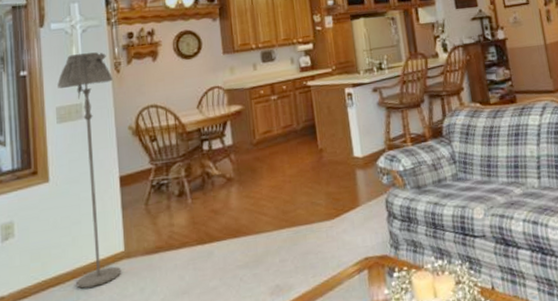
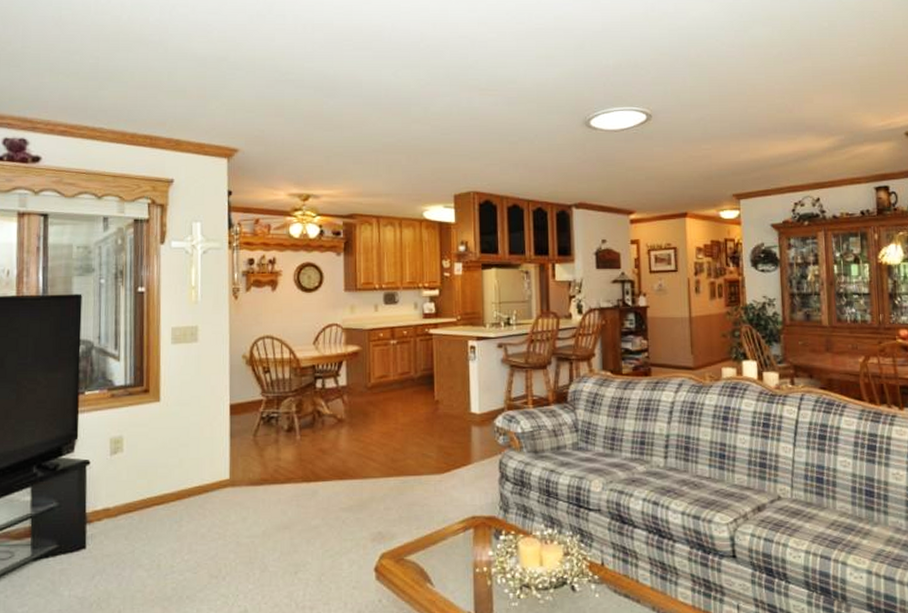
floor lamp: present [57,52,122,289] -> none [174,275,230,510]

